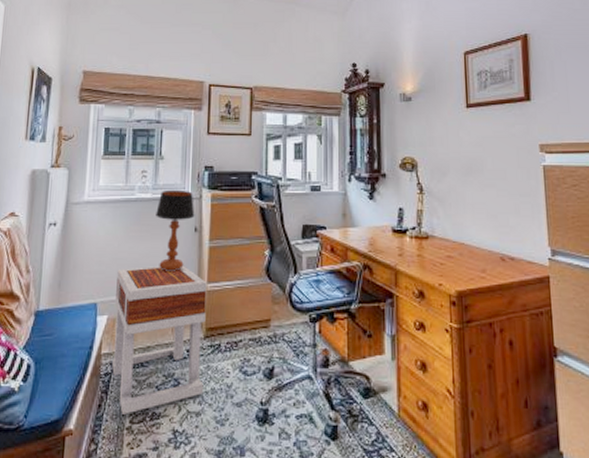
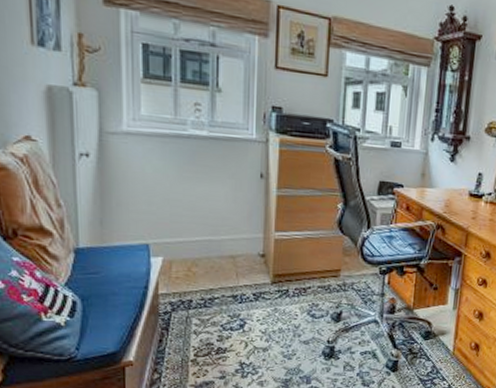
side table: present [112,265,207,415] -> none [171,210,274,349]
table lamp: present [156,189,195,271] -> none [214,128,261,218]

